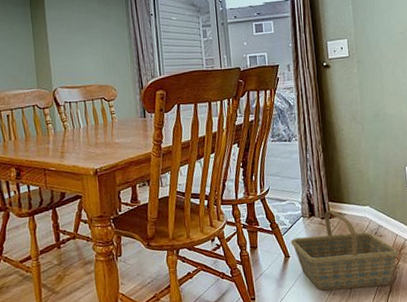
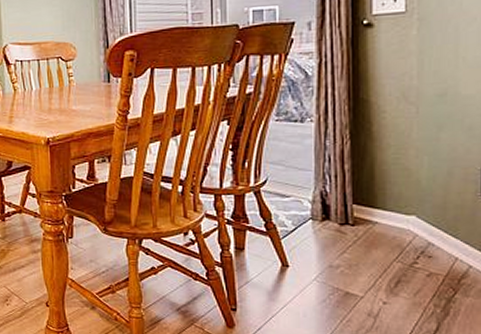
basket: present [291,210,399,291] -> none [293,215,456,322]

